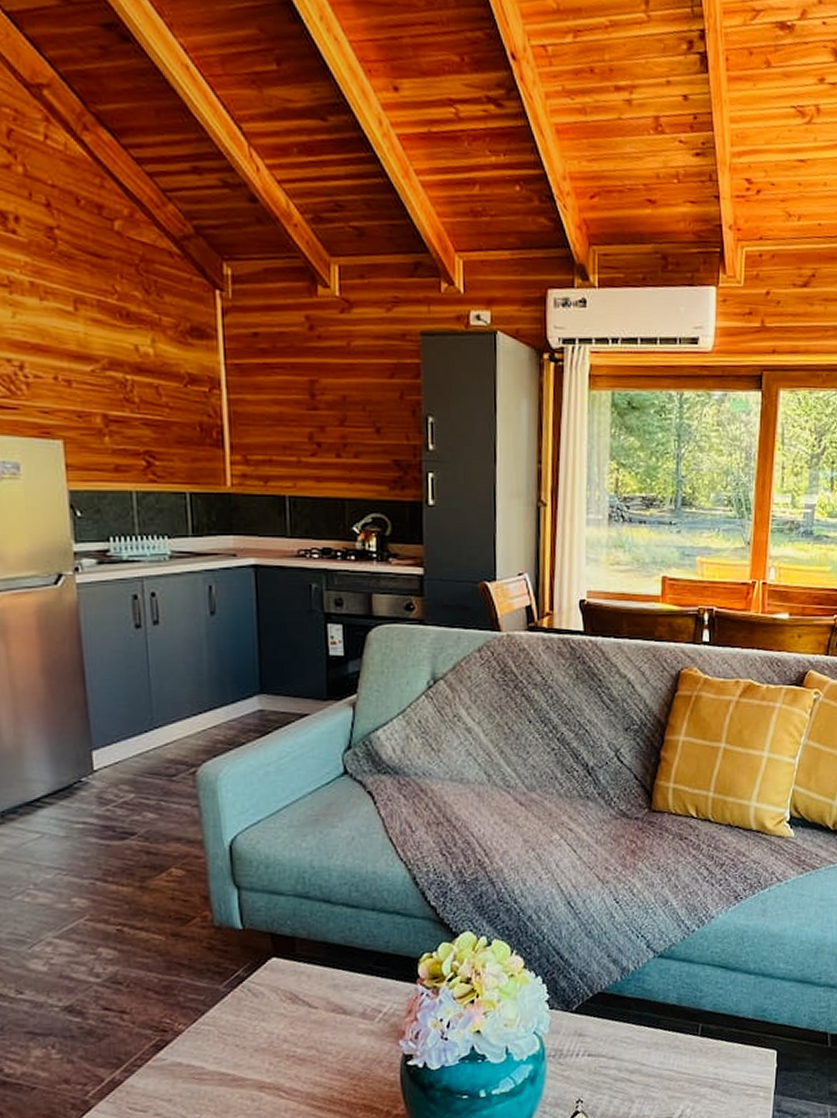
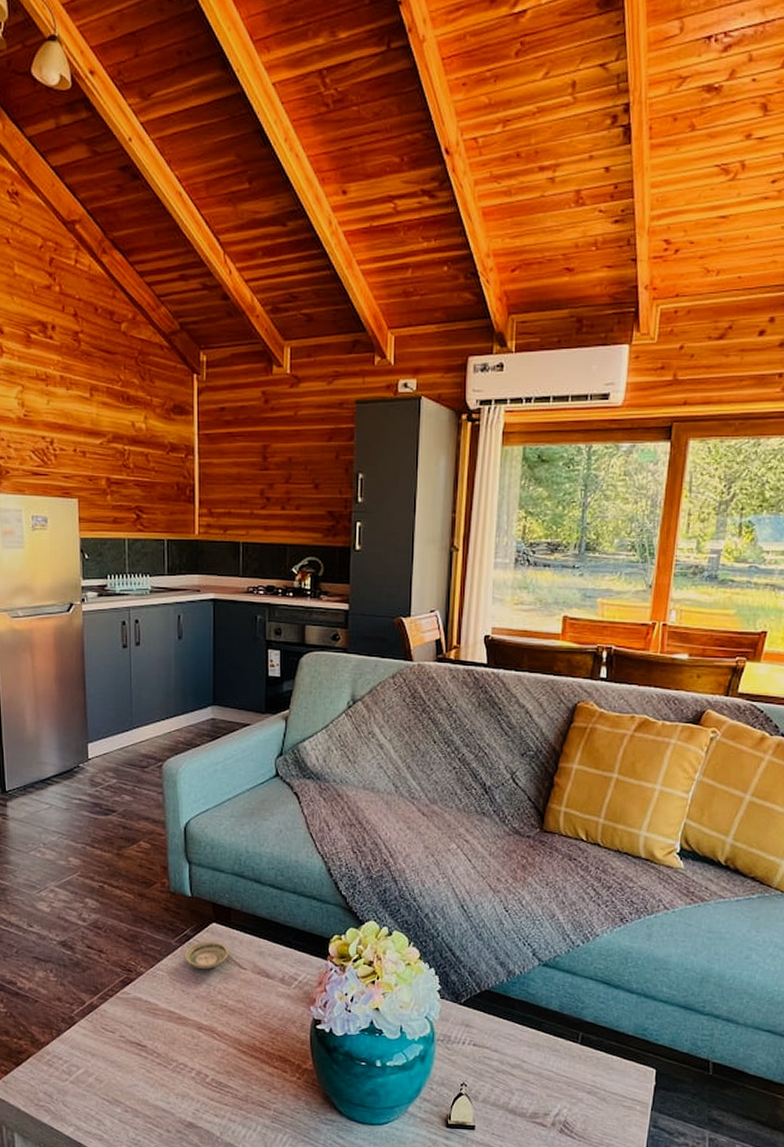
saucer: none [235,979,294,1016] -> present [183,941,228,970]

